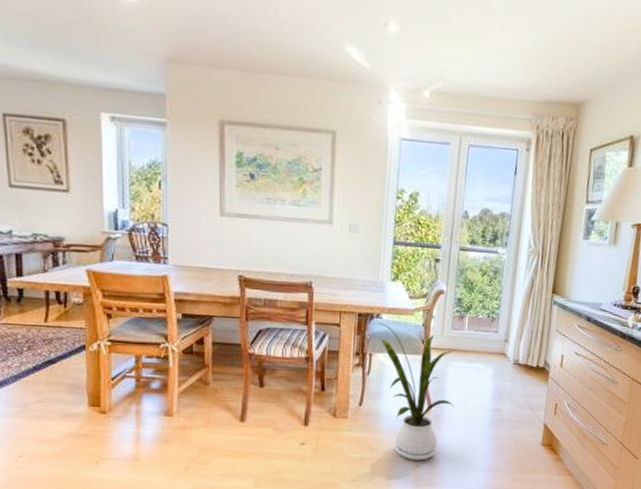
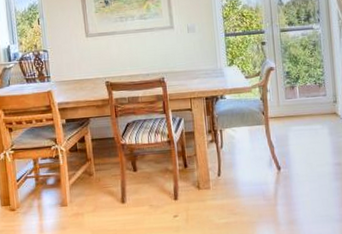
house plant: present [377,323,455,461] -> none [222,102,301,220]

